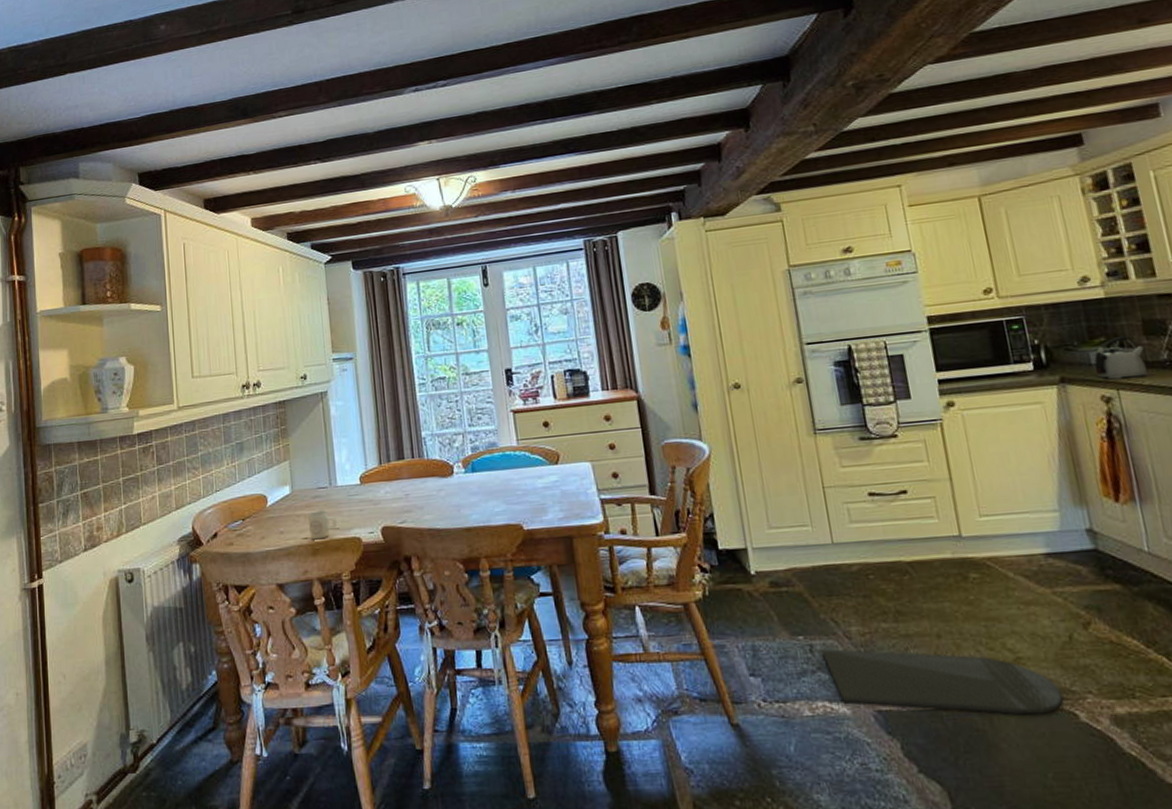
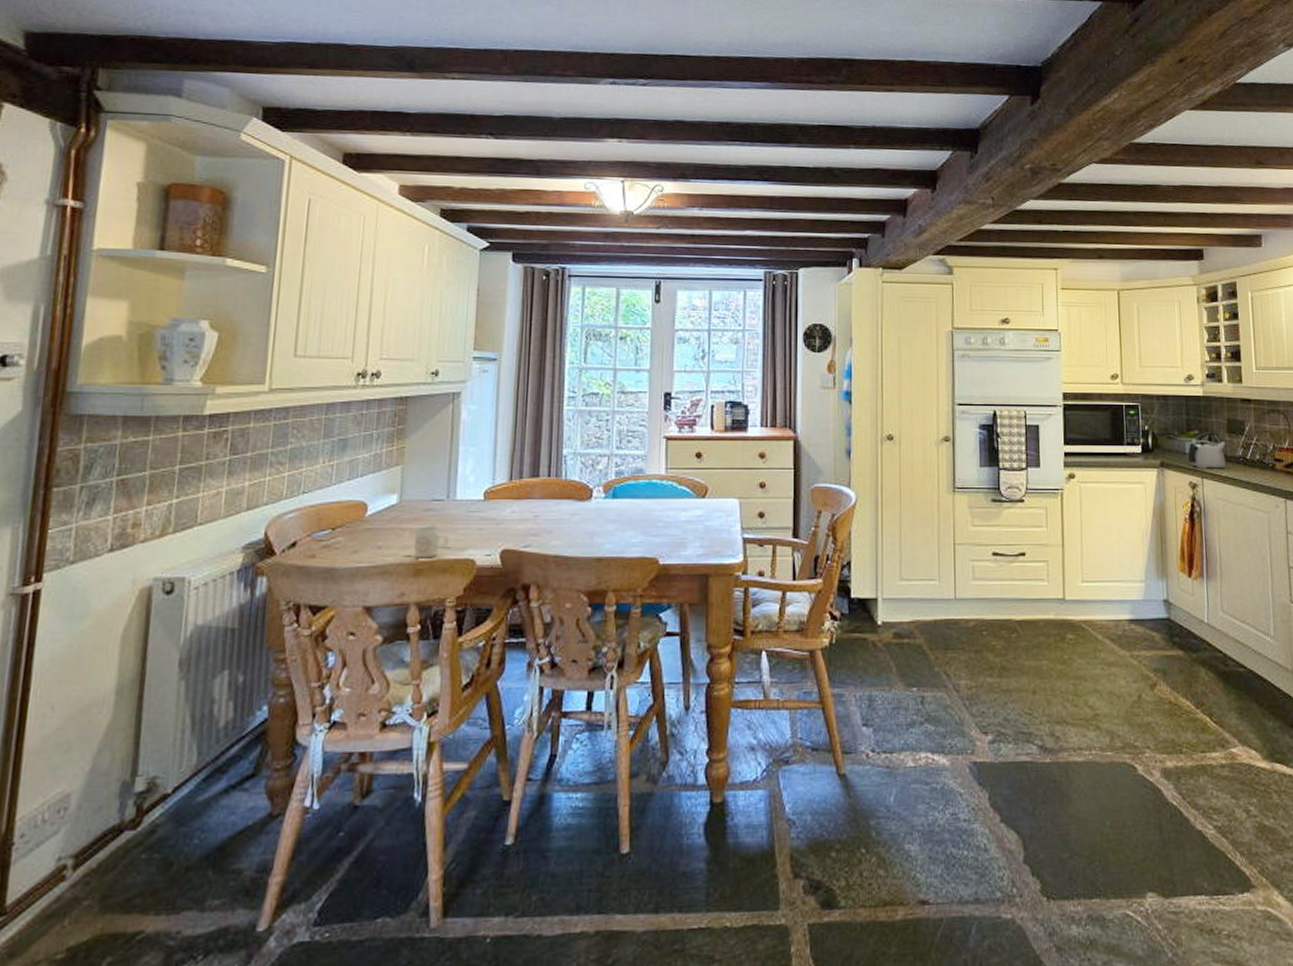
door mat: present [820,649,1063,715] -> none [930,701,1127,768]

